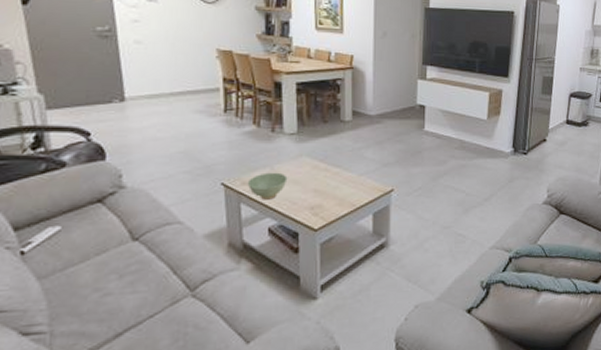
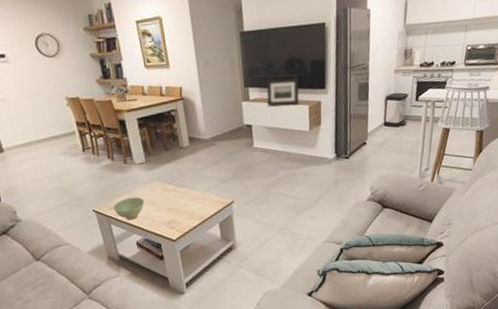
picture frame: none [445,61,481,91] -> present [266,78,299,106]

